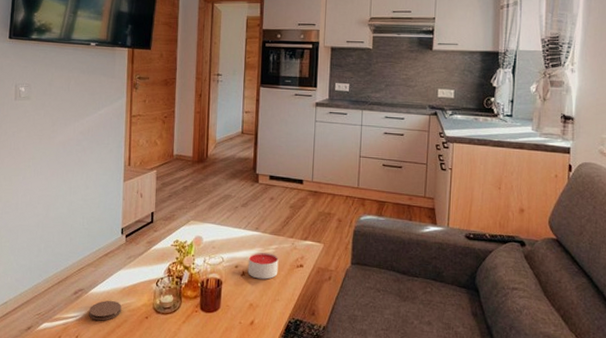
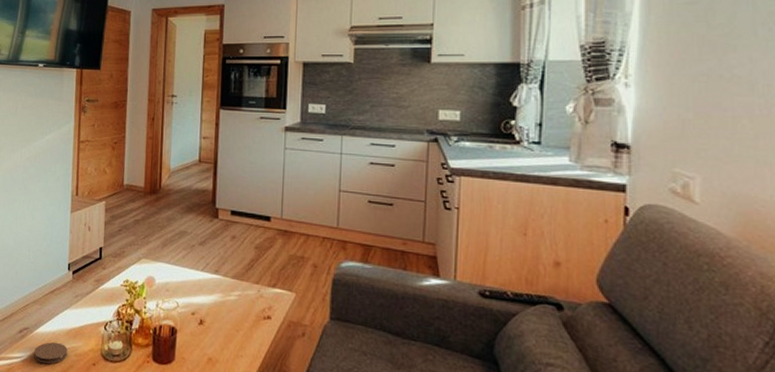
candle: present [247,252,279,280] -> none [206,298,242,331]

